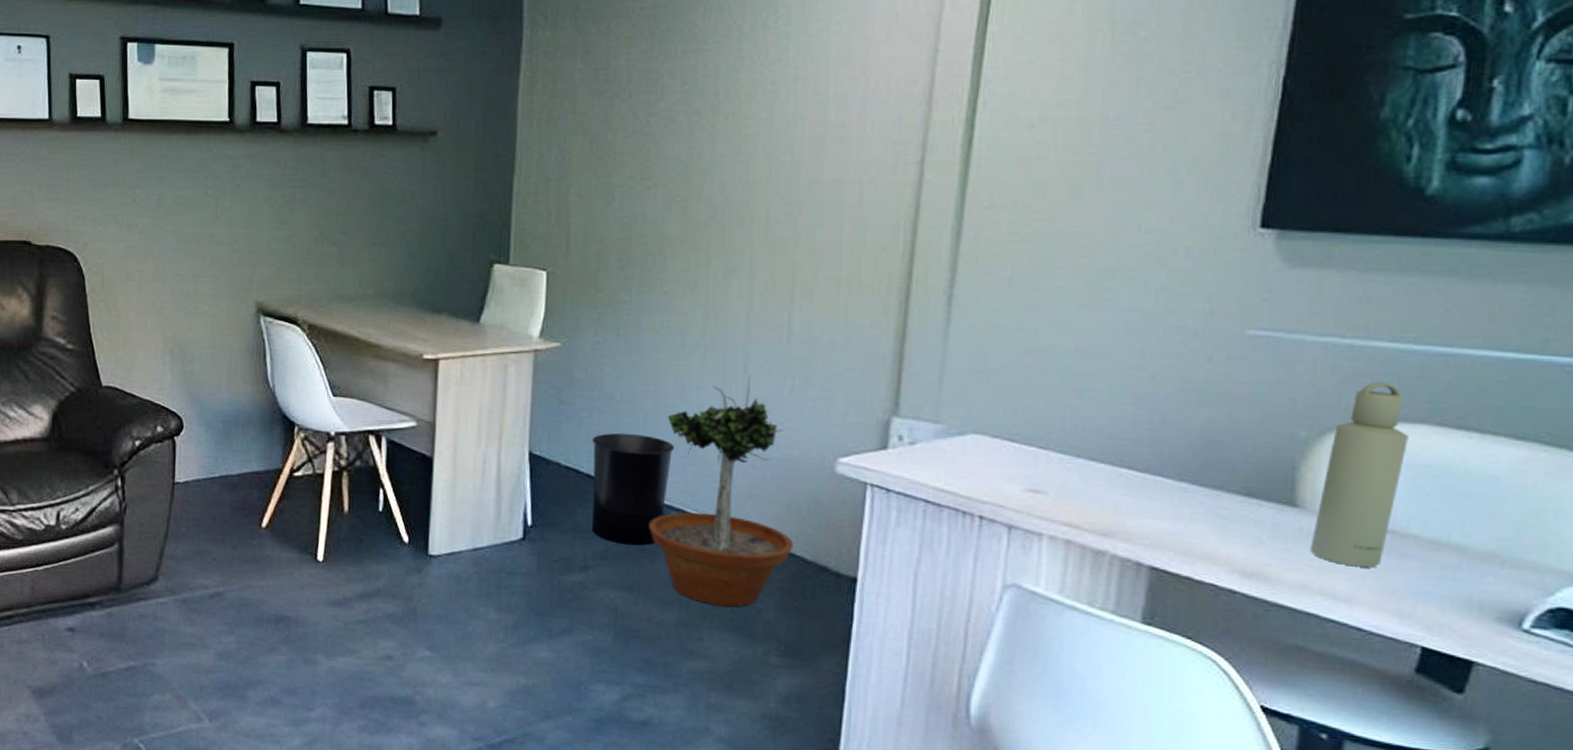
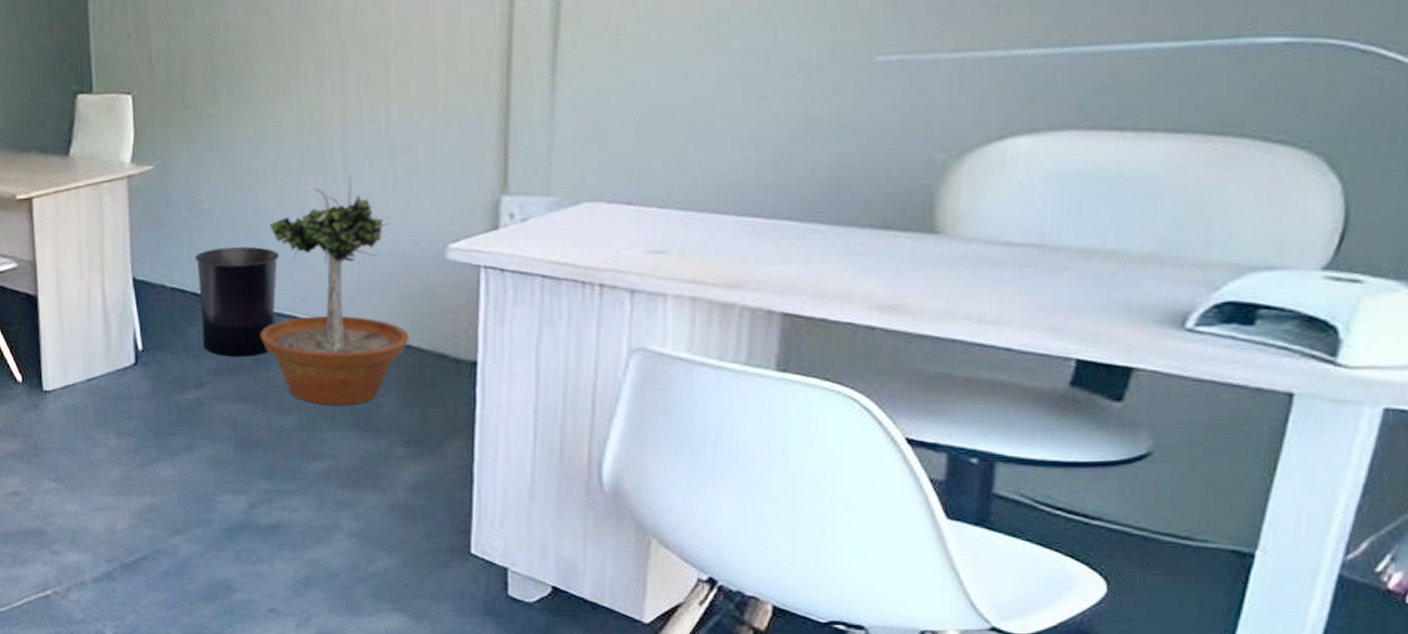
bottle: present [1310,381,1409,568] -> none [952,91,1056,287]

